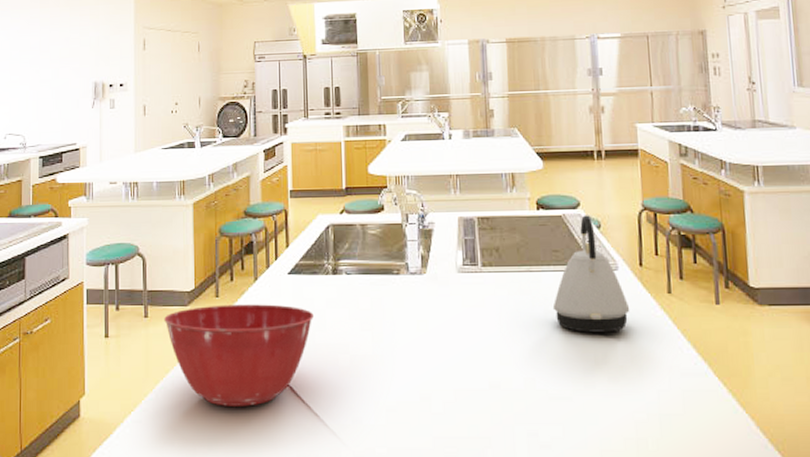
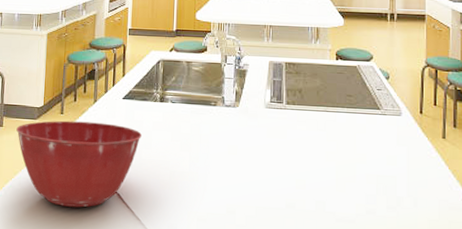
kettle: present [552,215,630,333] -> none [344,67,410,168]

